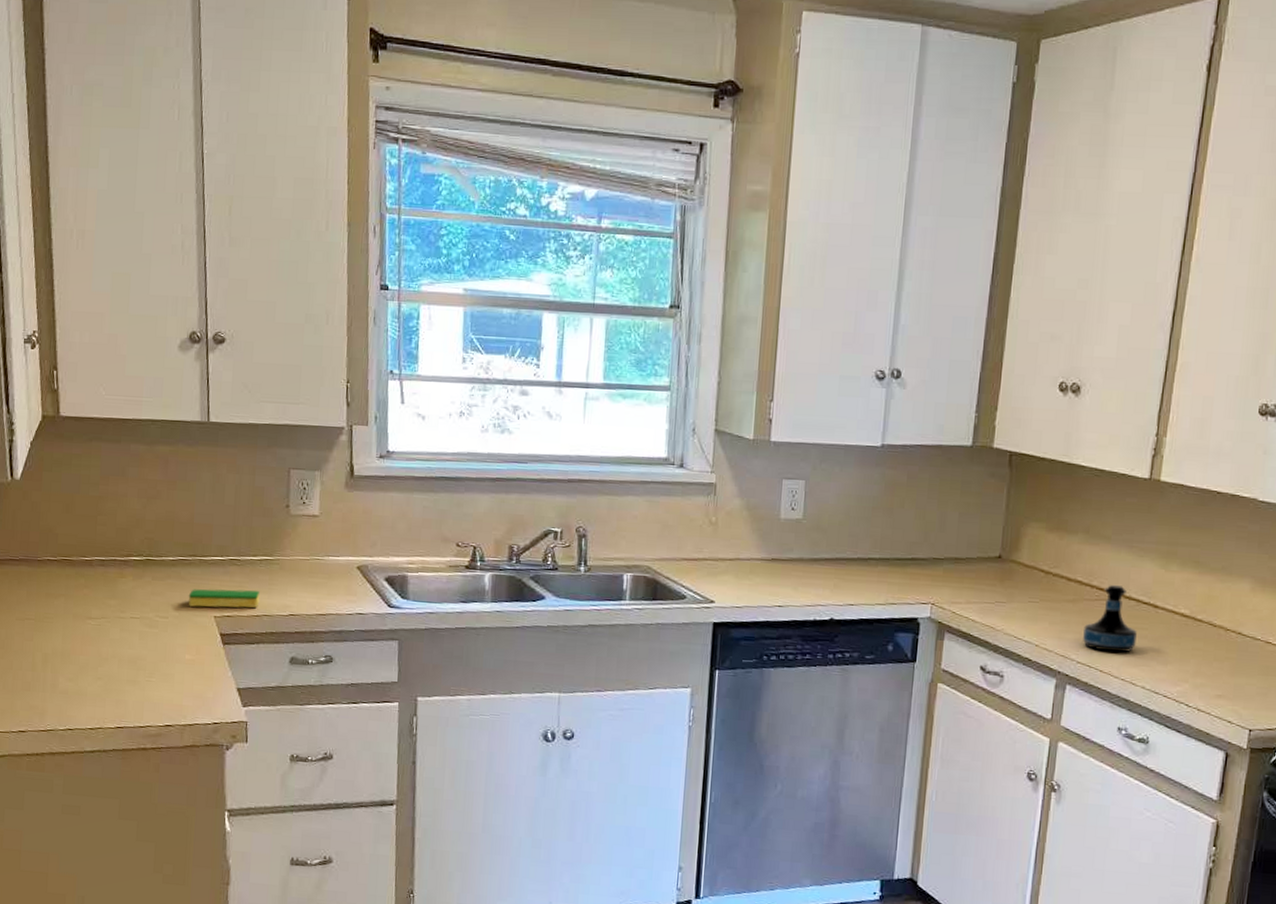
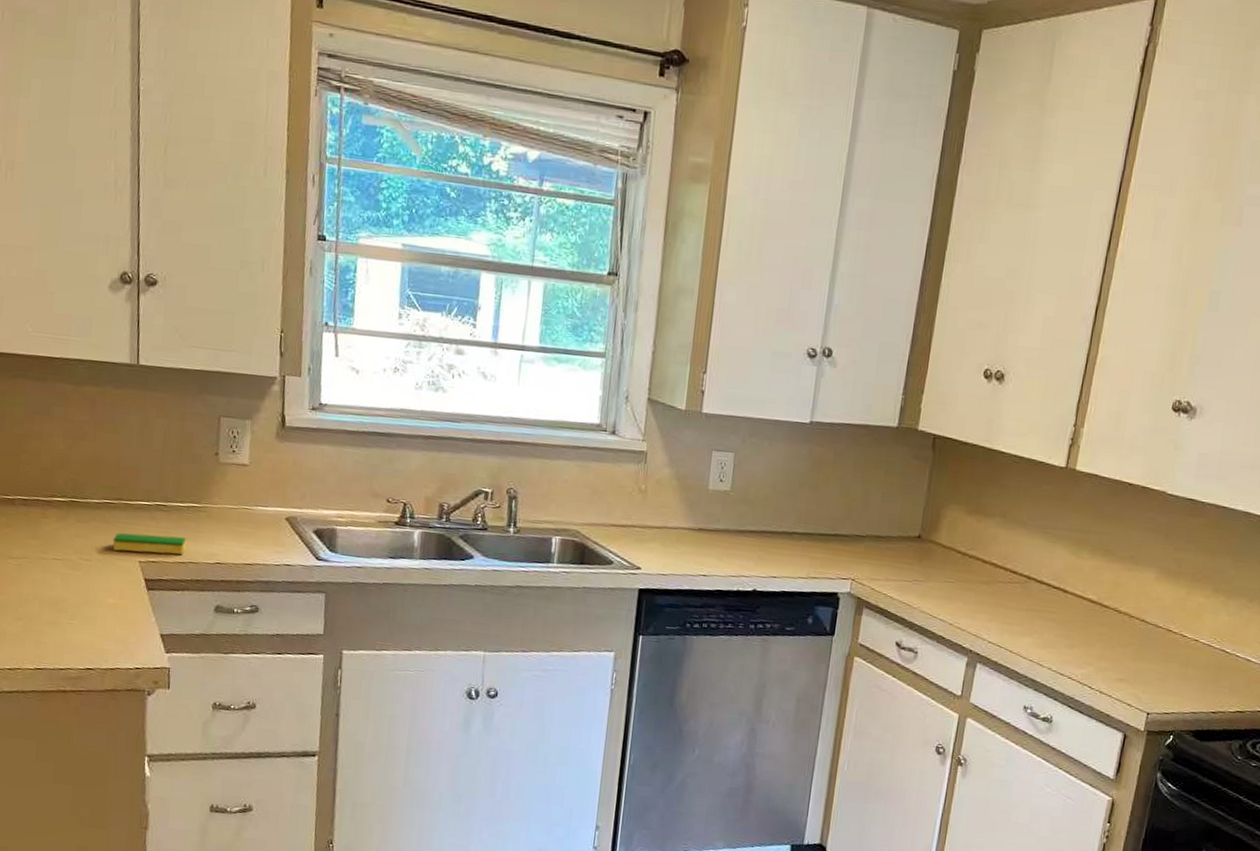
tequila bottle: present [1083,585,1137,653] -> none [995,569,1046,635]

